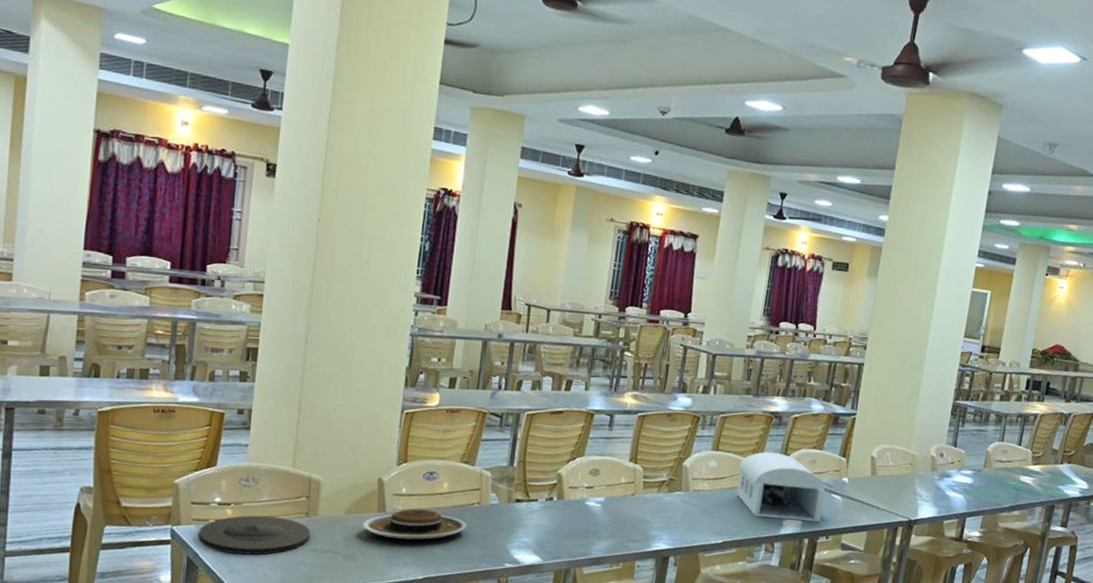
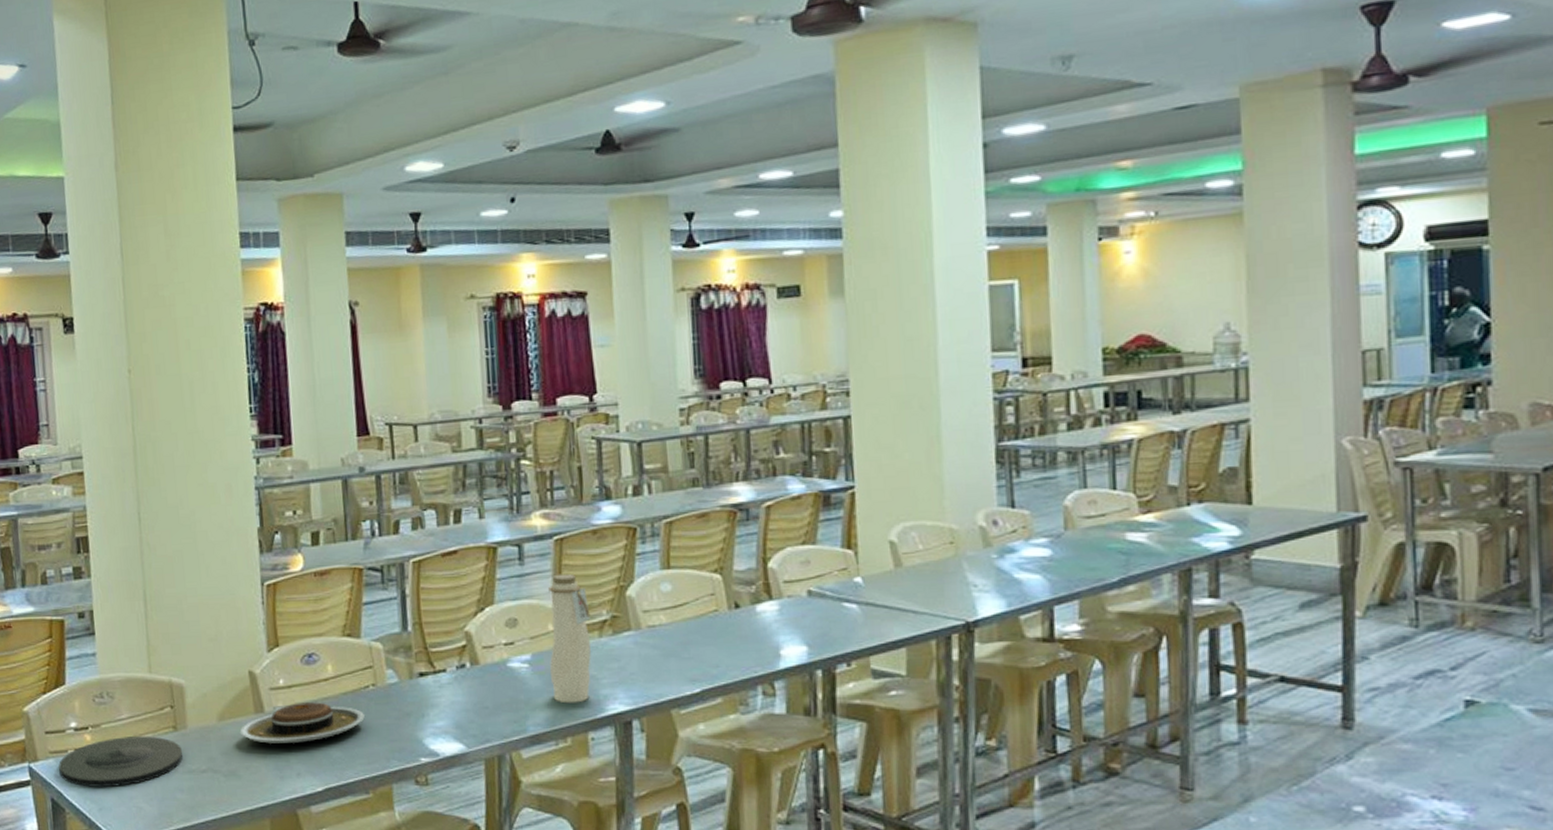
water bottle: none [615,441,655,539] -> present [548,573,591,704]
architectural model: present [736,452,825,522] -> none [702,558,834,650]

